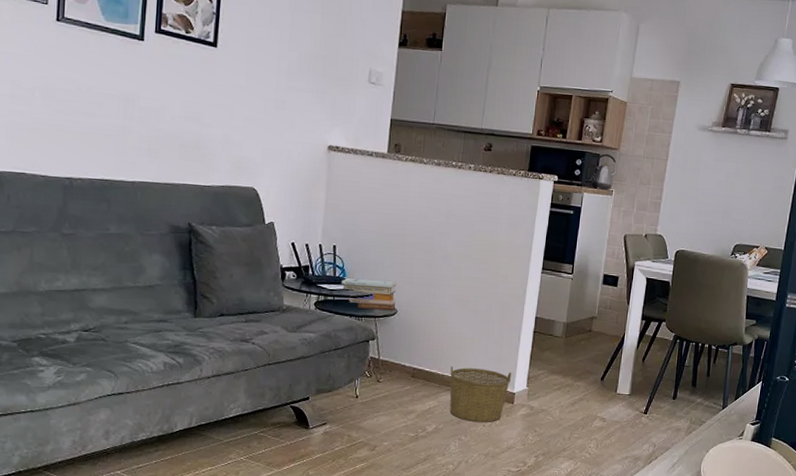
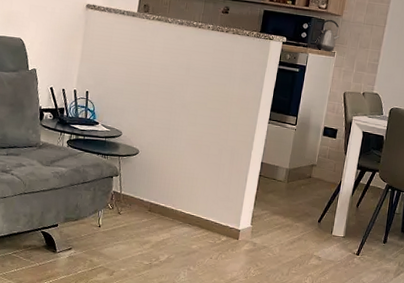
books: present [342,277,397,310] -> none [92,120,140,151]
basket: present [449,366,512,422] -> none [181,203,238,256]

